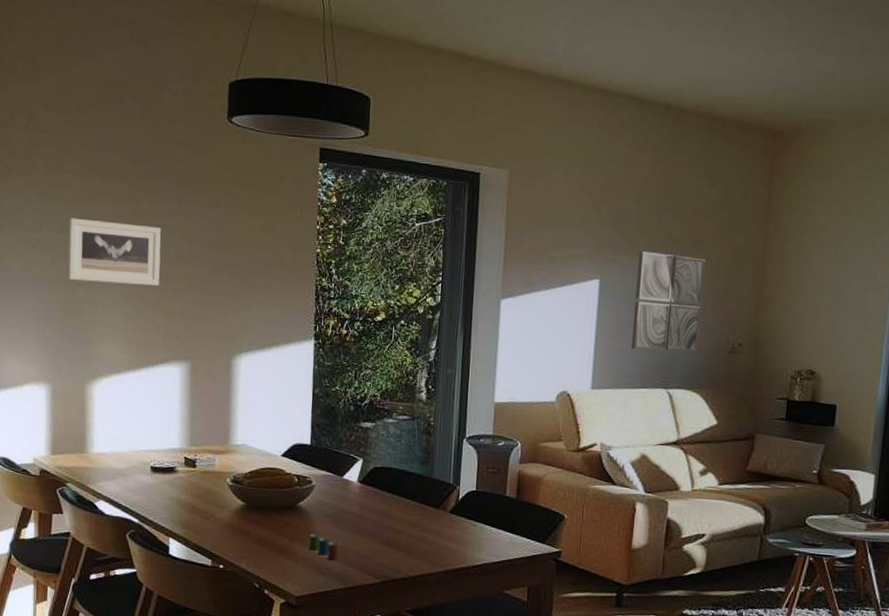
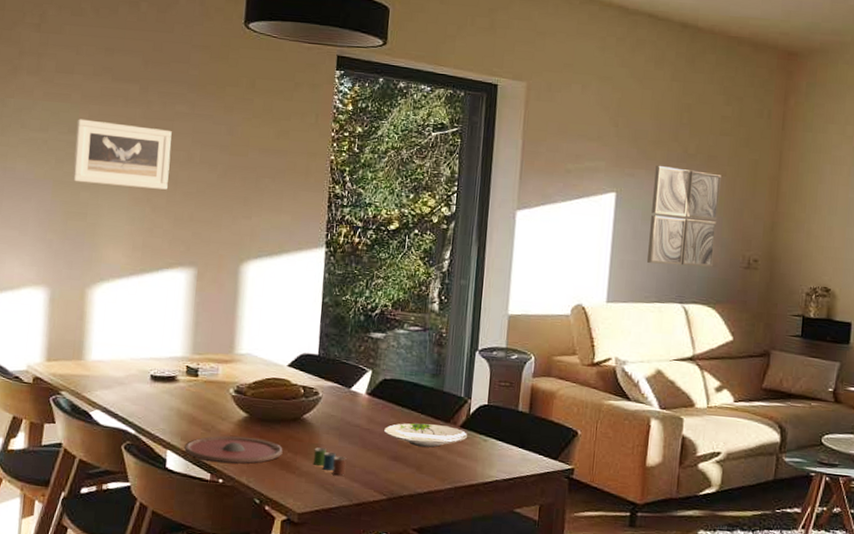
plate: none [186,523,280,550] -> present [184,436,283,464]
plate: none [376,509,458,533] -> present [384,423,468,448]

